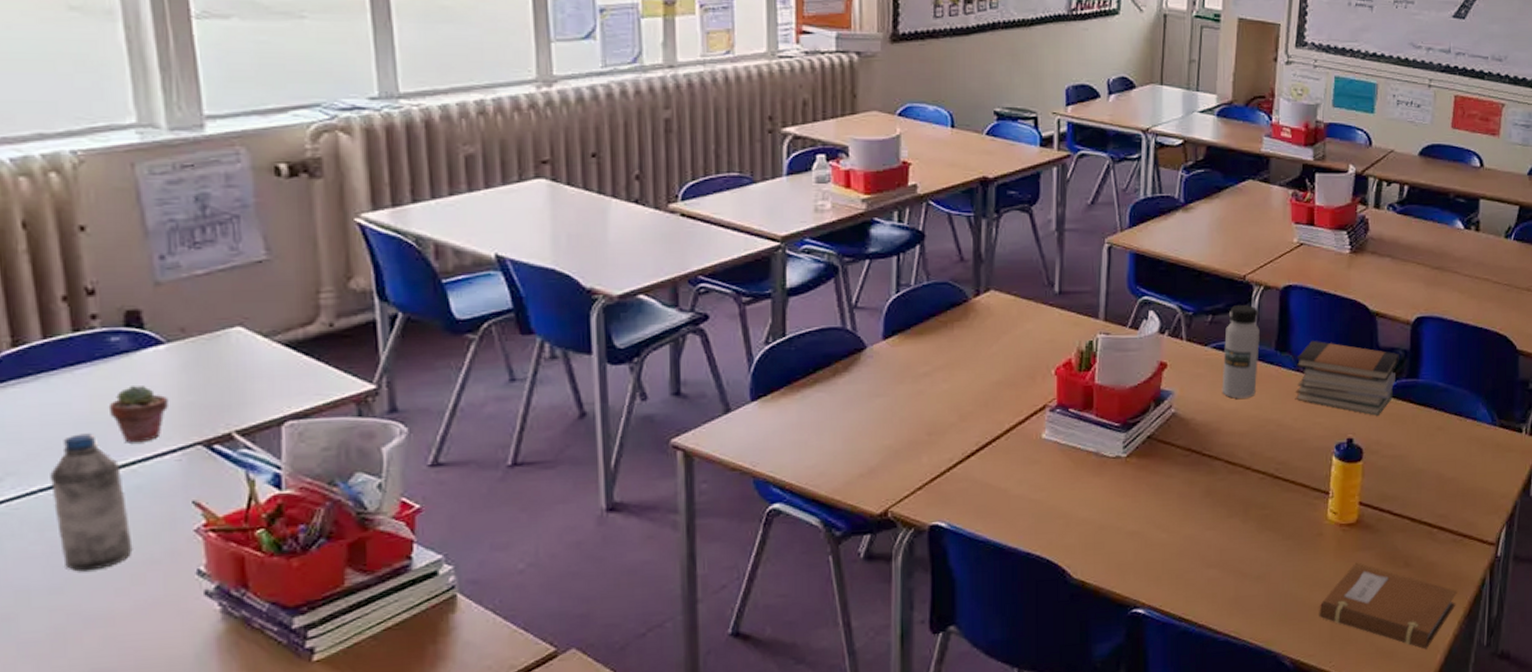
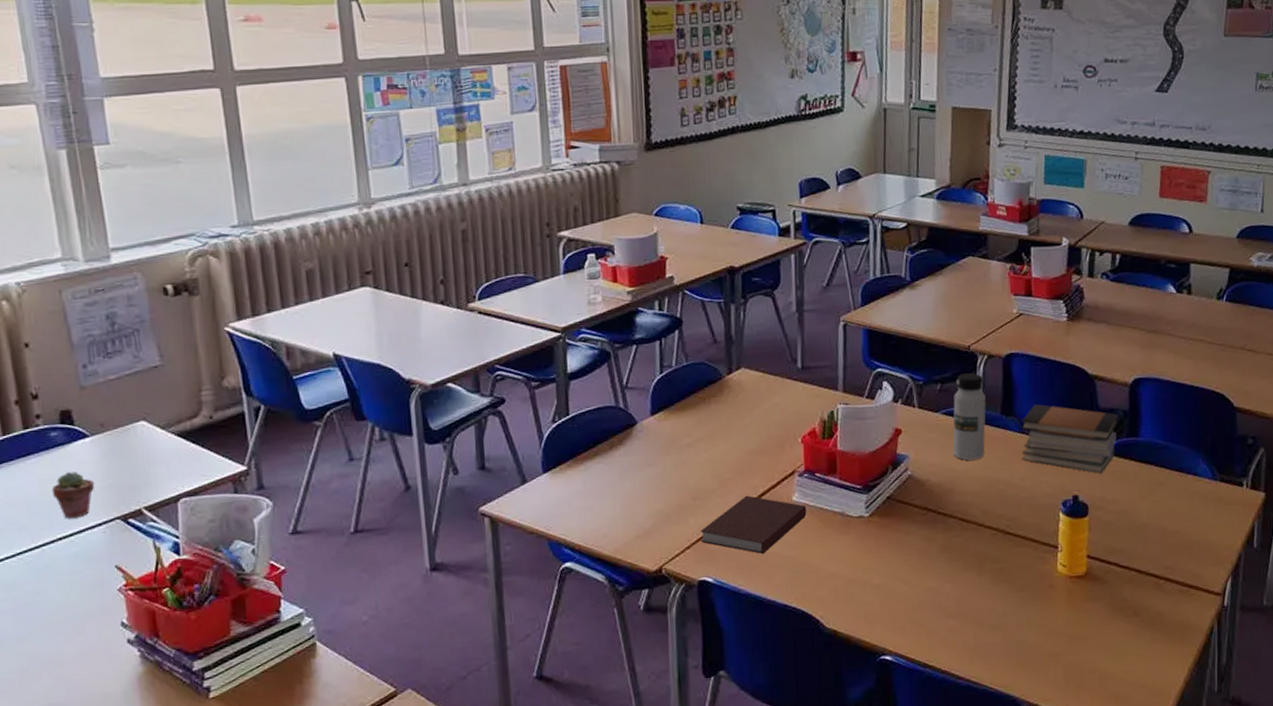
water bottle: present [50,433,133,572] -> none [13,511,74,624]
notebook: none [934,431,1057,496] -> present [700,495,807,554]
notebook: present [1319,562,1457,649] -> none [1053,612,1186,695]

